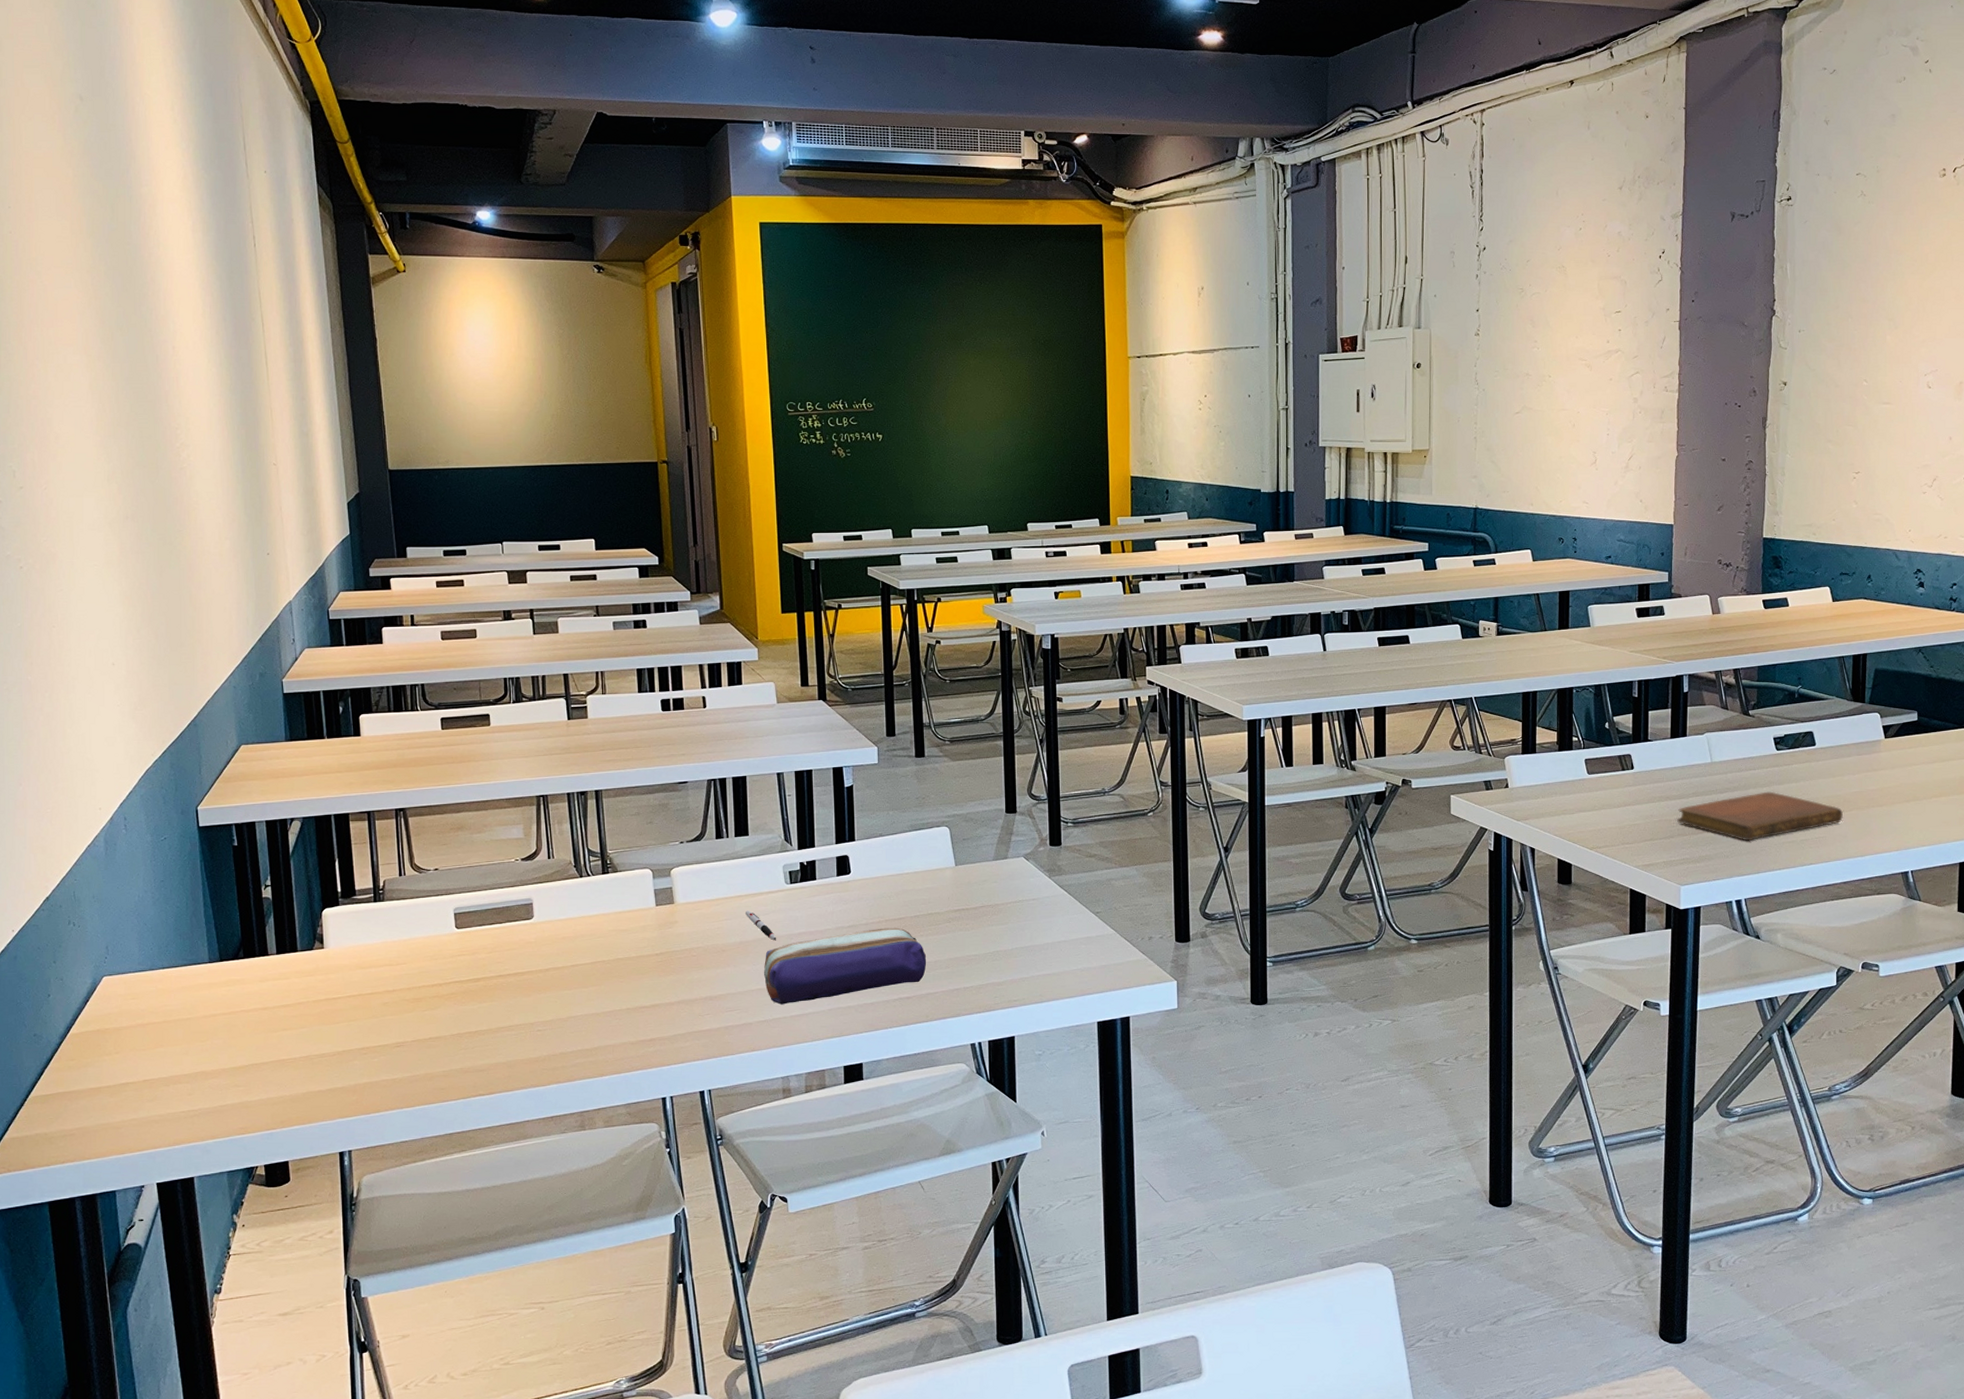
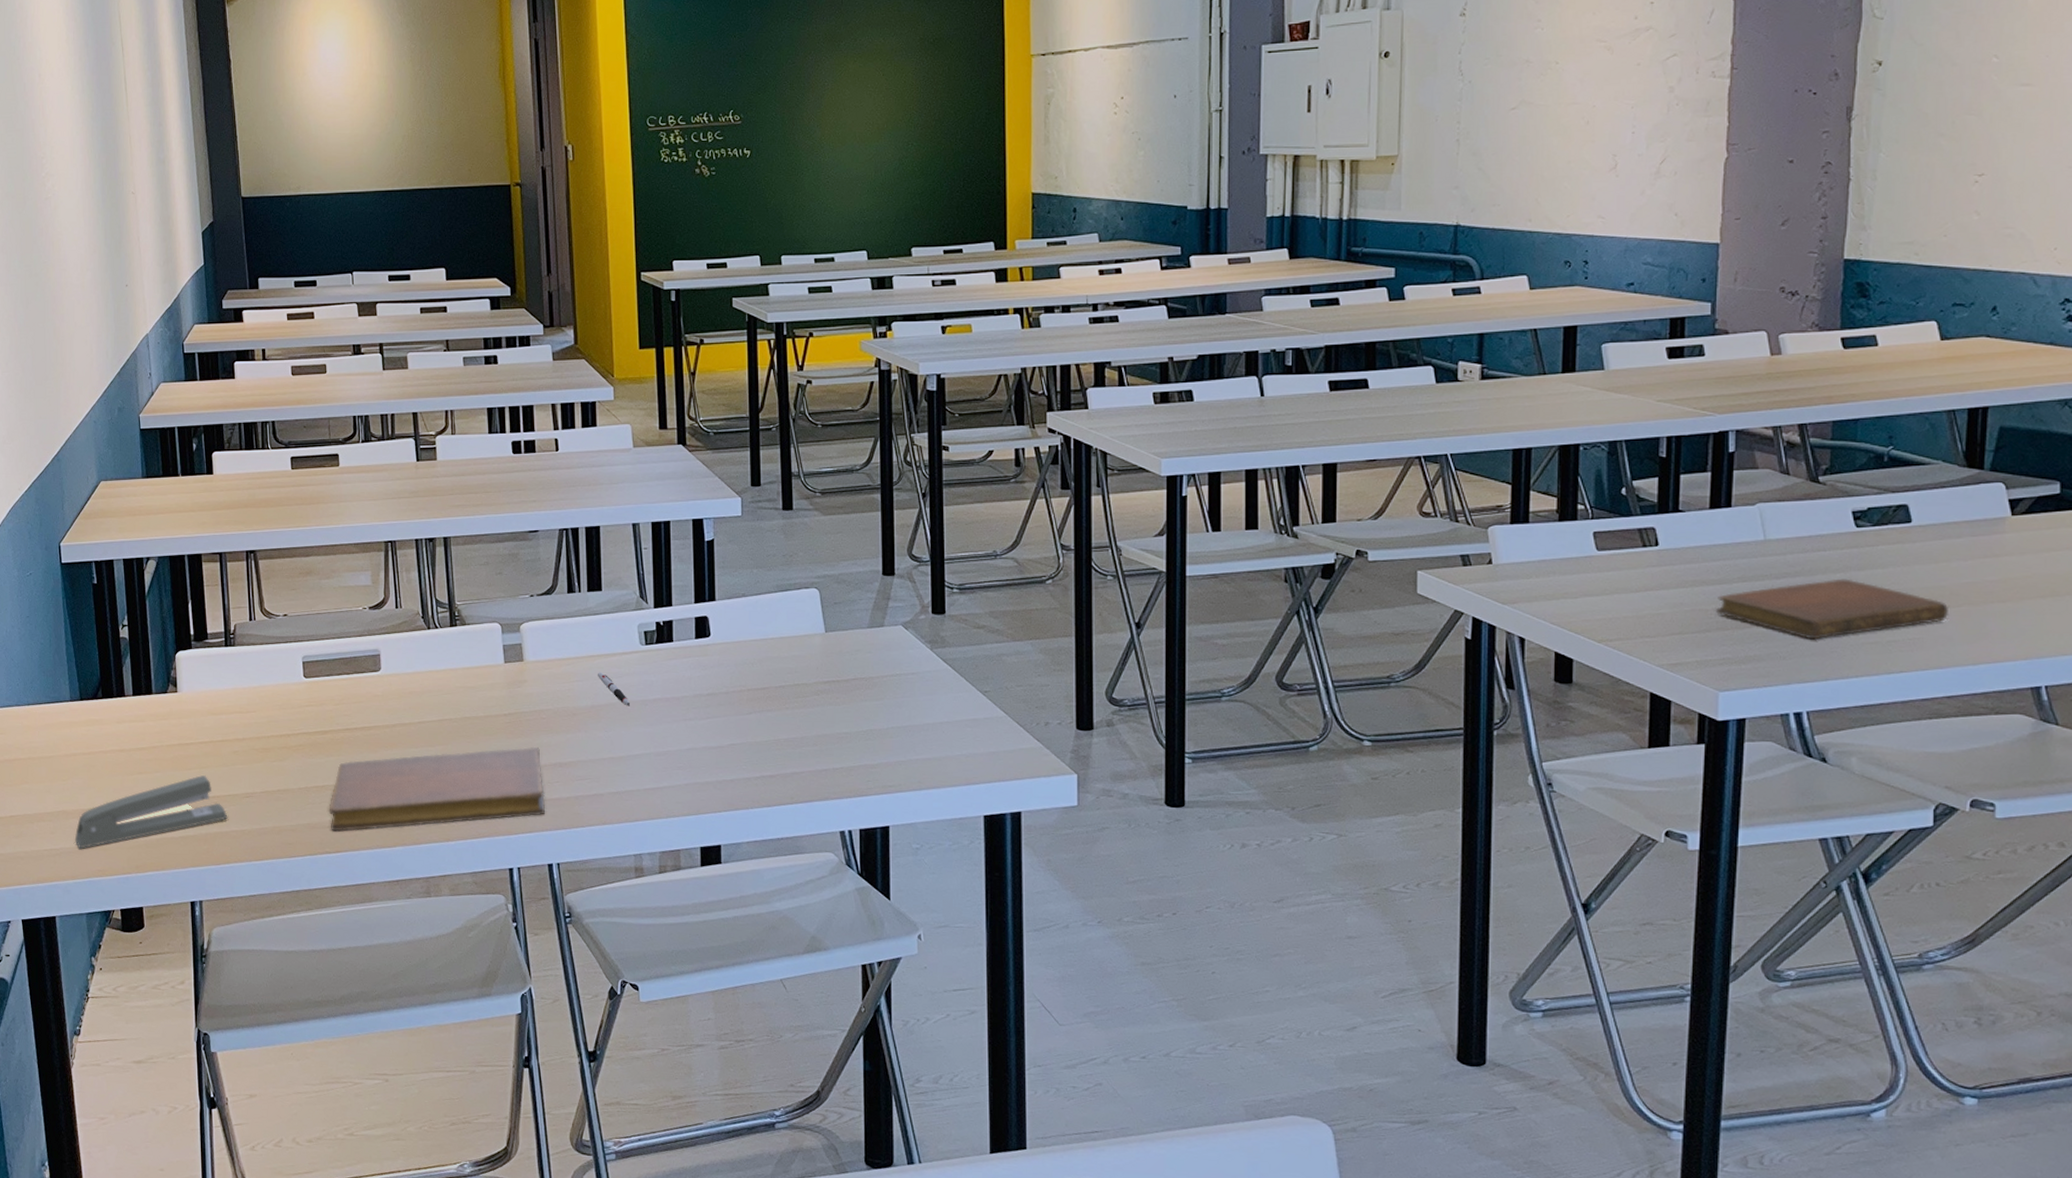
stapler: none [214,1028,379,1109] -> present [74,775,229,850]
notebook: none [482,982,696,1074] -> present [329,746,545,832]
pencil case: present [763,927,927,1005] -> none [616,697,792,776]

